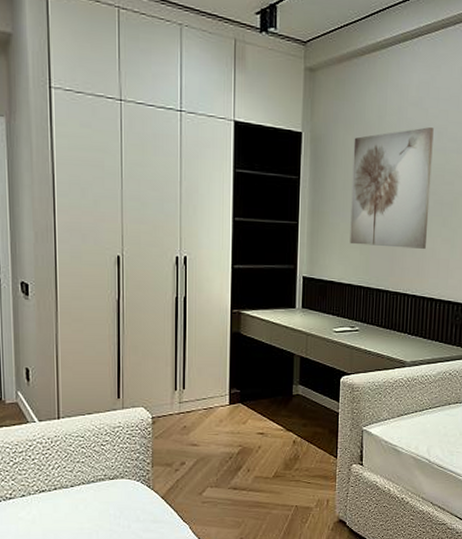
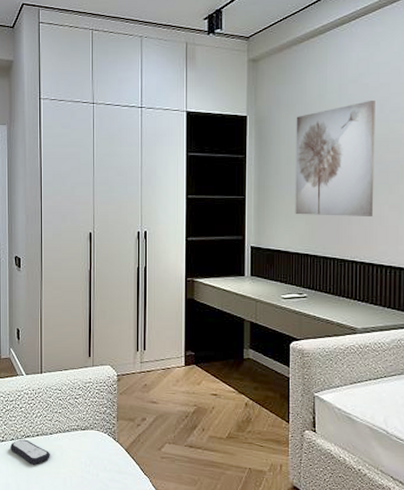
remote control: none [21,494,71,522] -> present [11,439,50,465]

